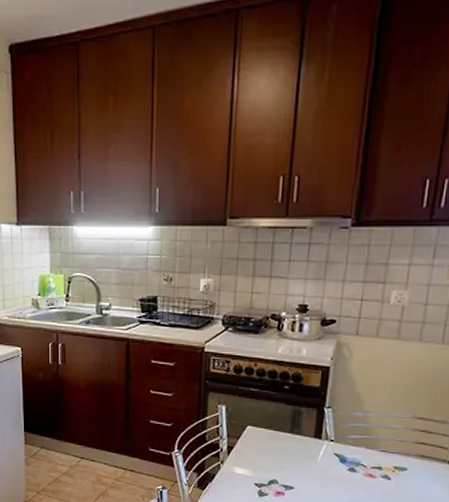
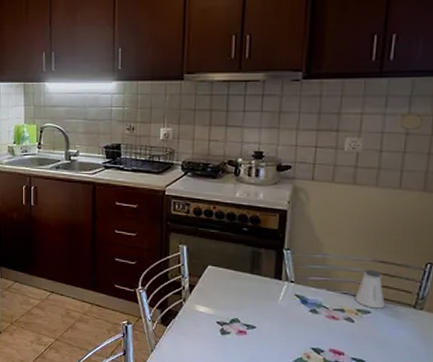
saltshaker: none [393,427,422,466] -> present [355,270,385,309]

